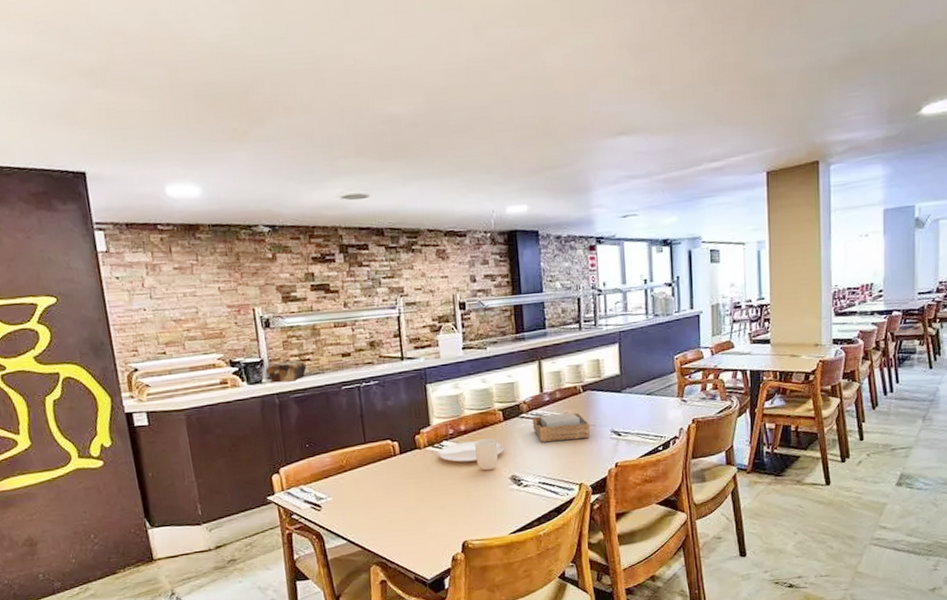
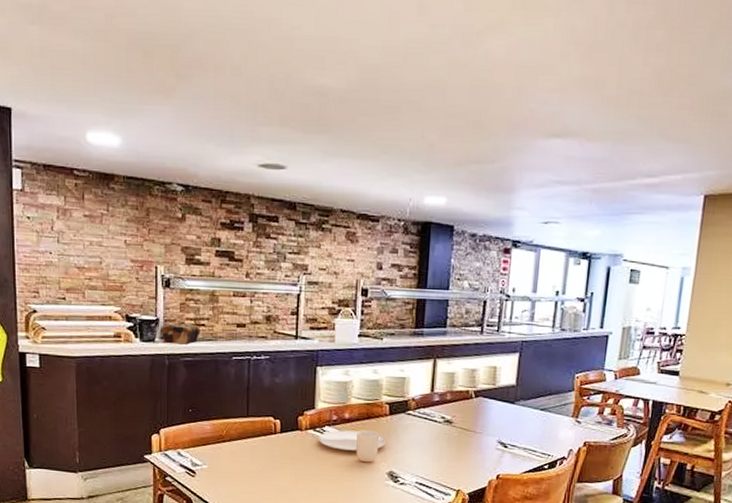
napkin holder: present [532,412,591,442] -> none [418,415,477,446]

